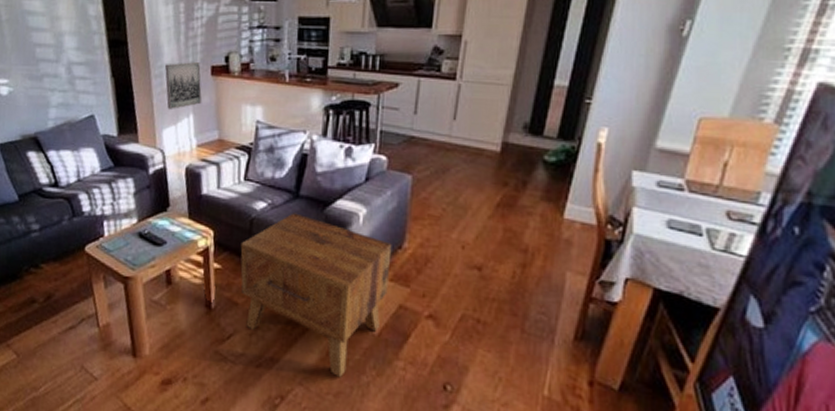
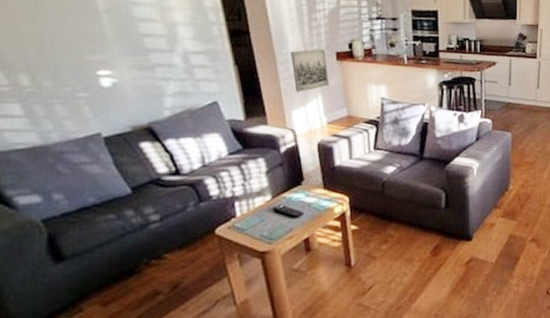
side table: present [240,213,392,378] -> none [375,173,501,303]

